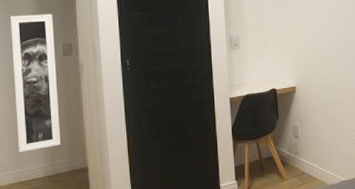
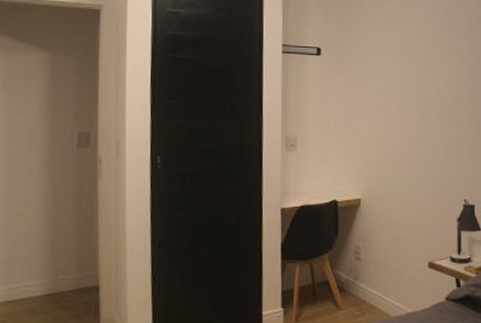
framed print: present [10,14,60,152] -> none [11,93,68,264]

